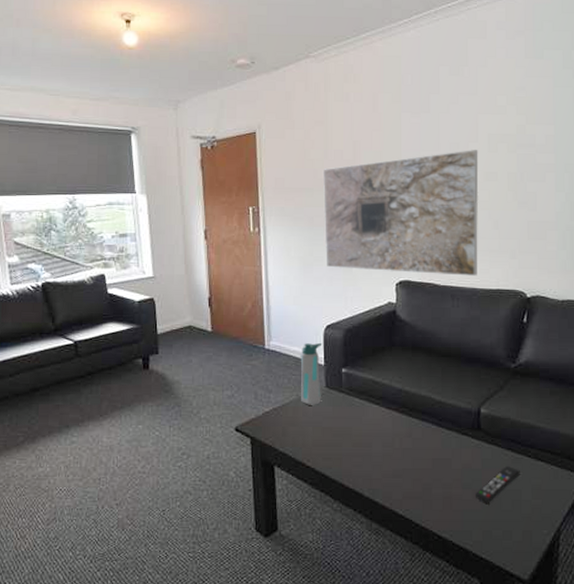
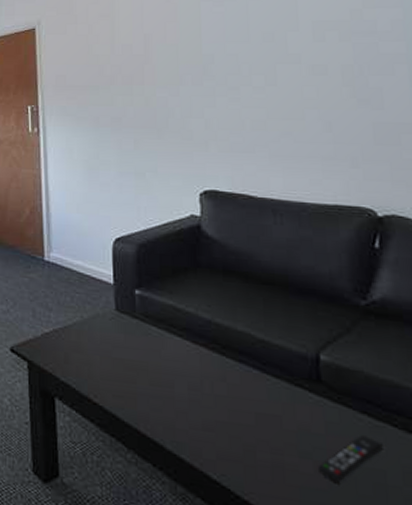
water bottle: present [300,343,323,405] -> none [85,257,111,330]
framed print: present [324,150,479,276] -> none [110,40,306,188]

